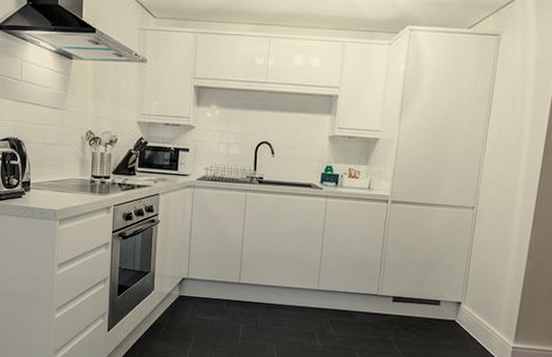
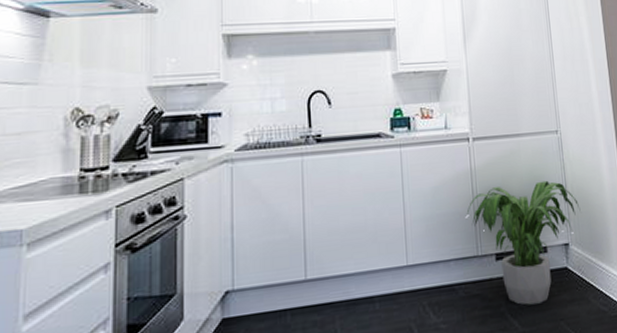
potted plant: none [374,244,480,342] -> present [466,180,581,306]

